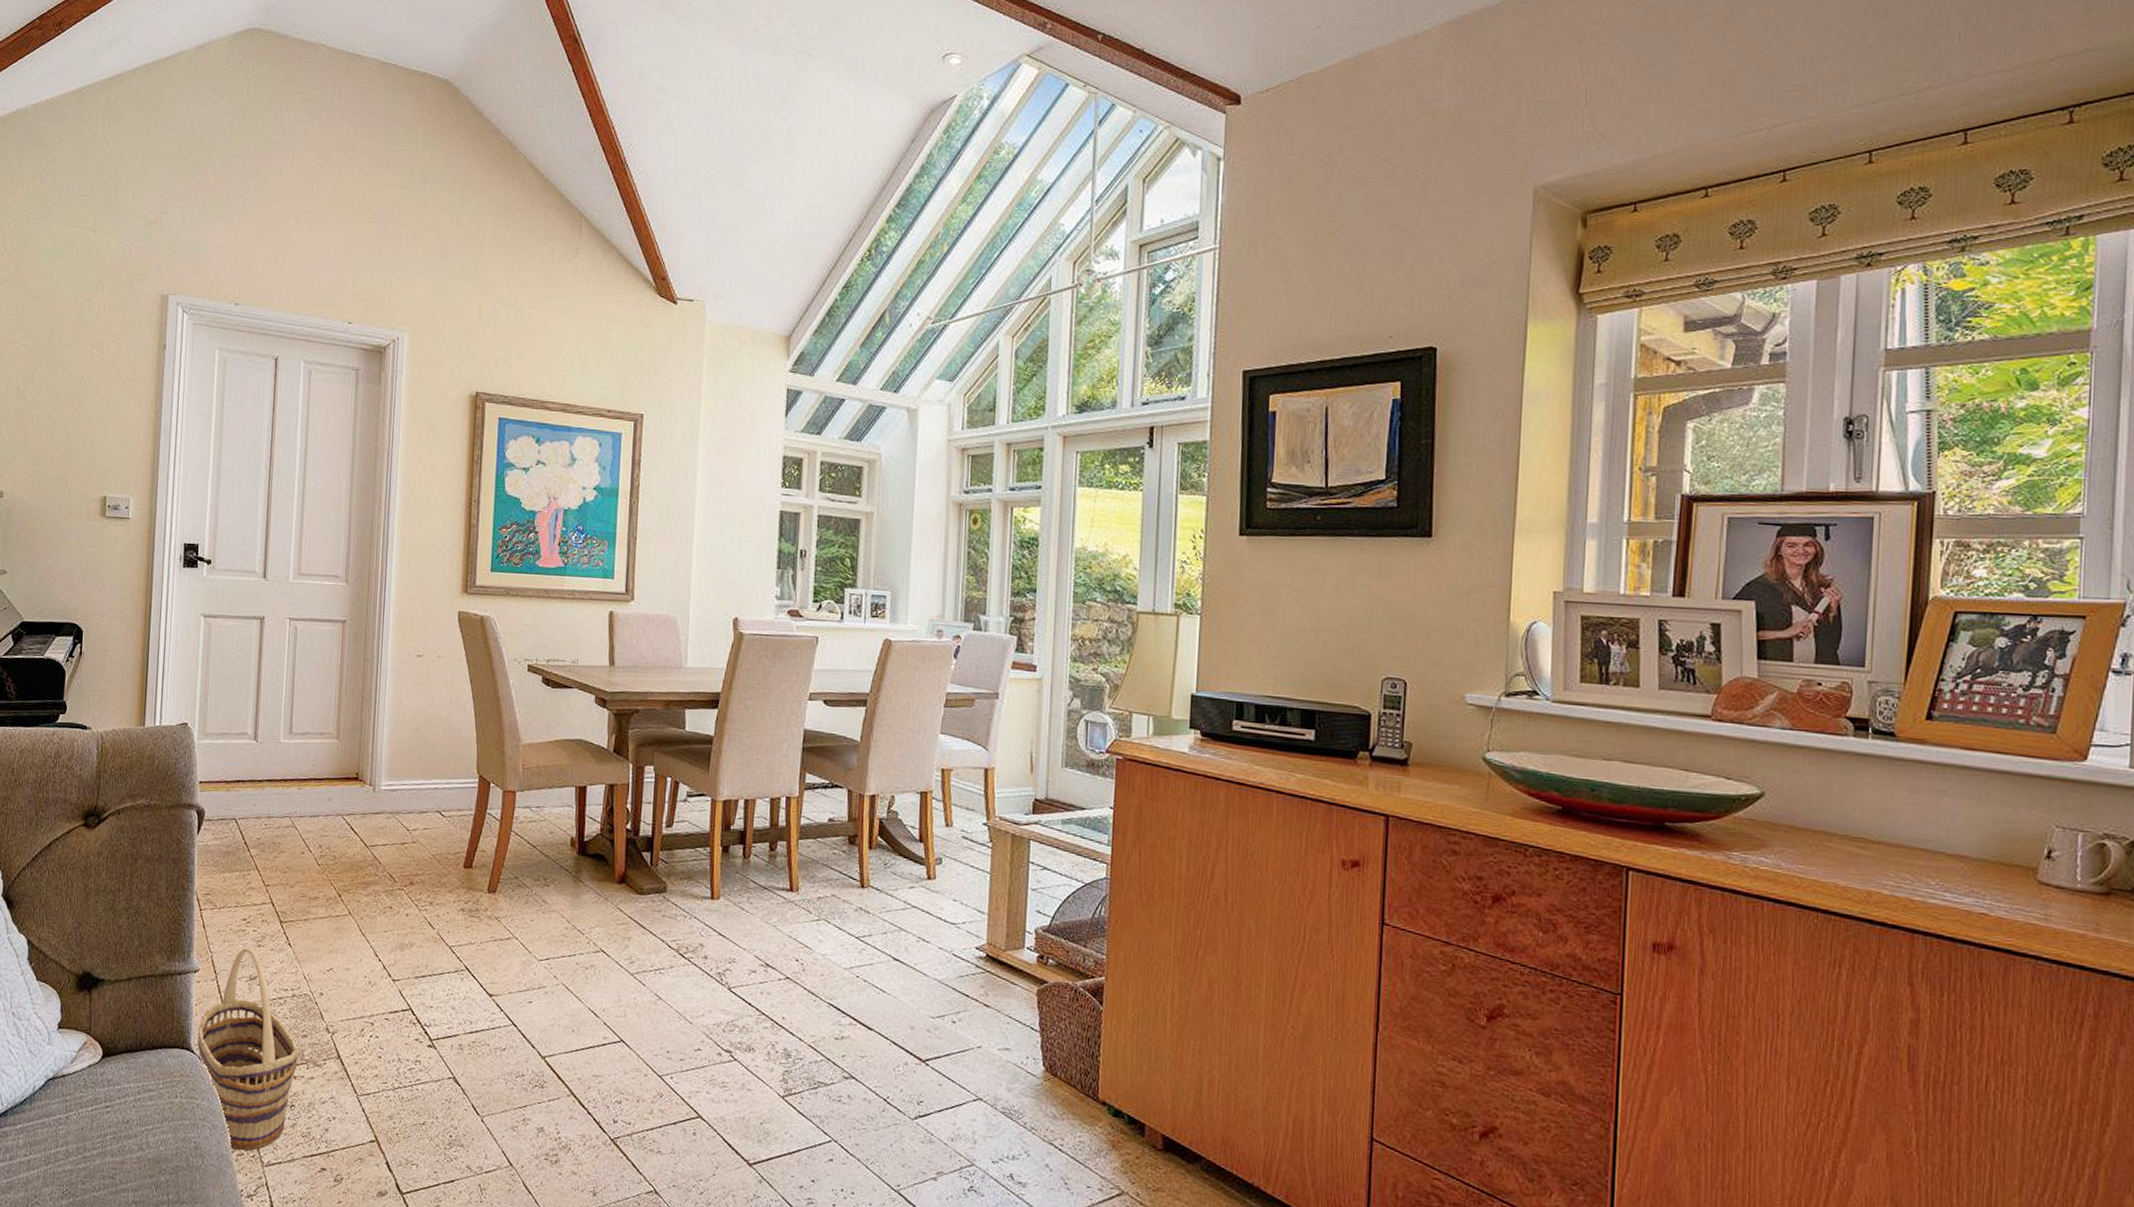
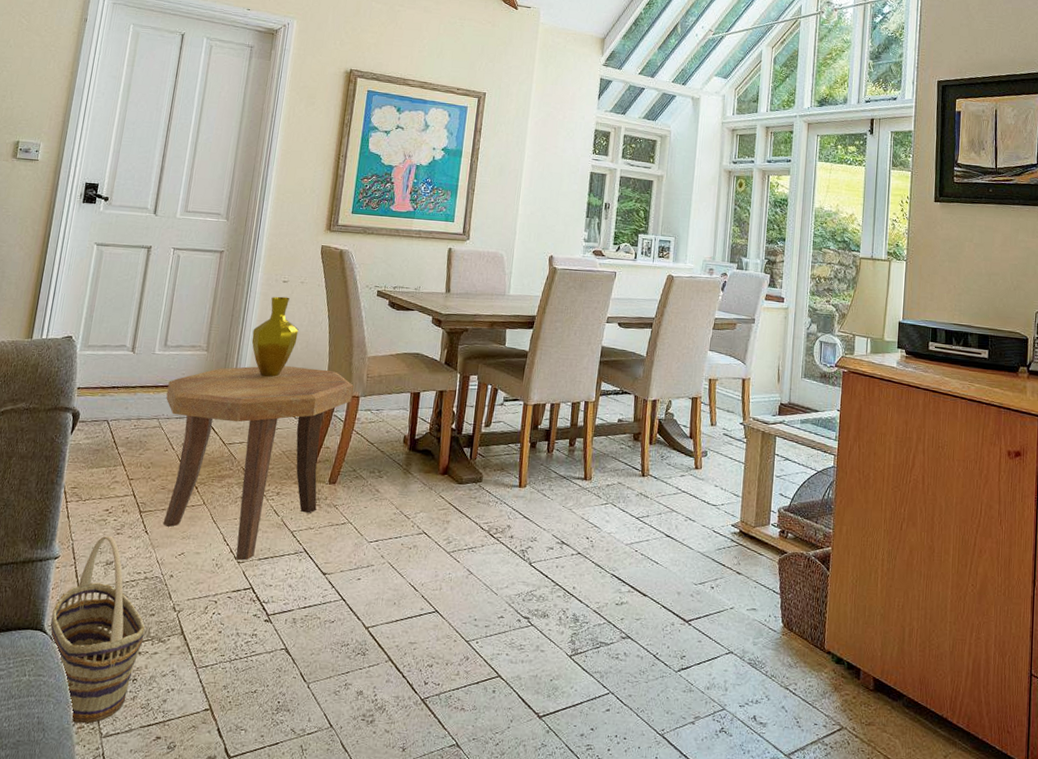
side table: none [297,756,508,979] -> present [163,366,354,561]
vase: none [387,673,440,769] -> present [251,296,299,377]

